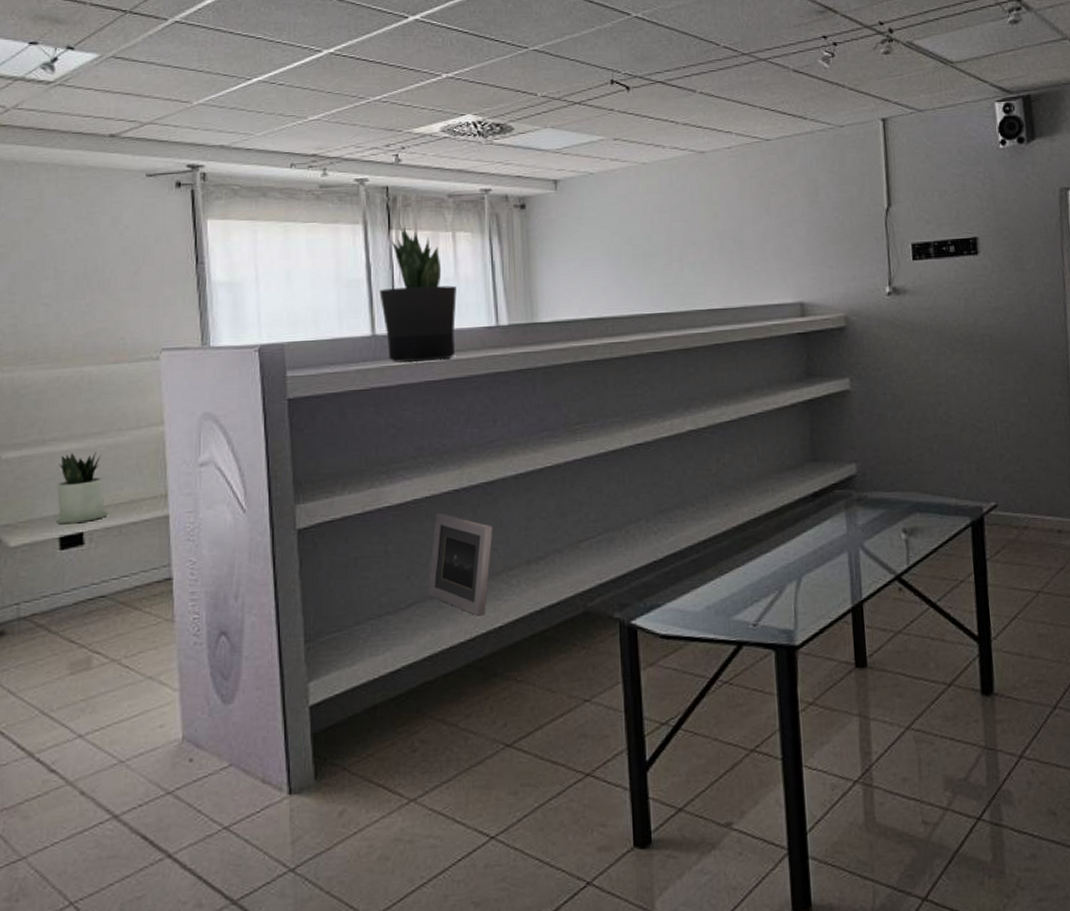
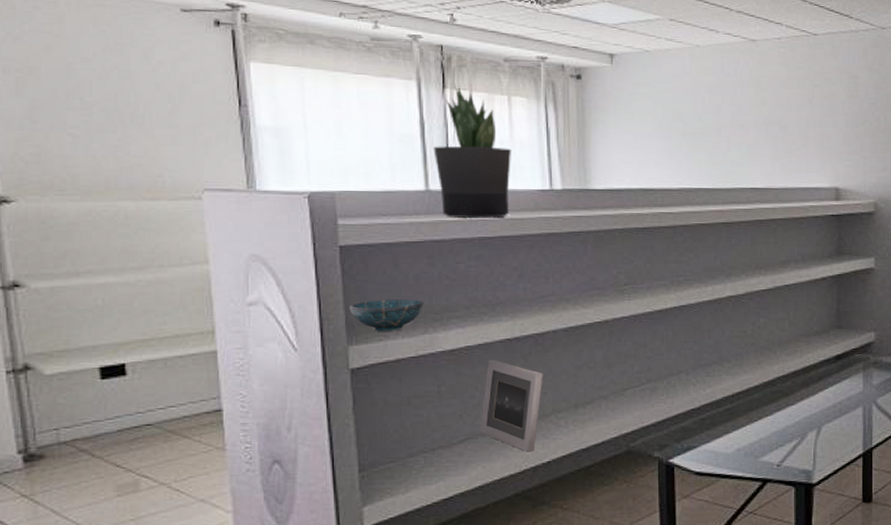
planter: present [53,452,110,525] -> none [92,286,153,355]
decorative bowl: none [297,451,370,488] -> present [349,299,424,332]

